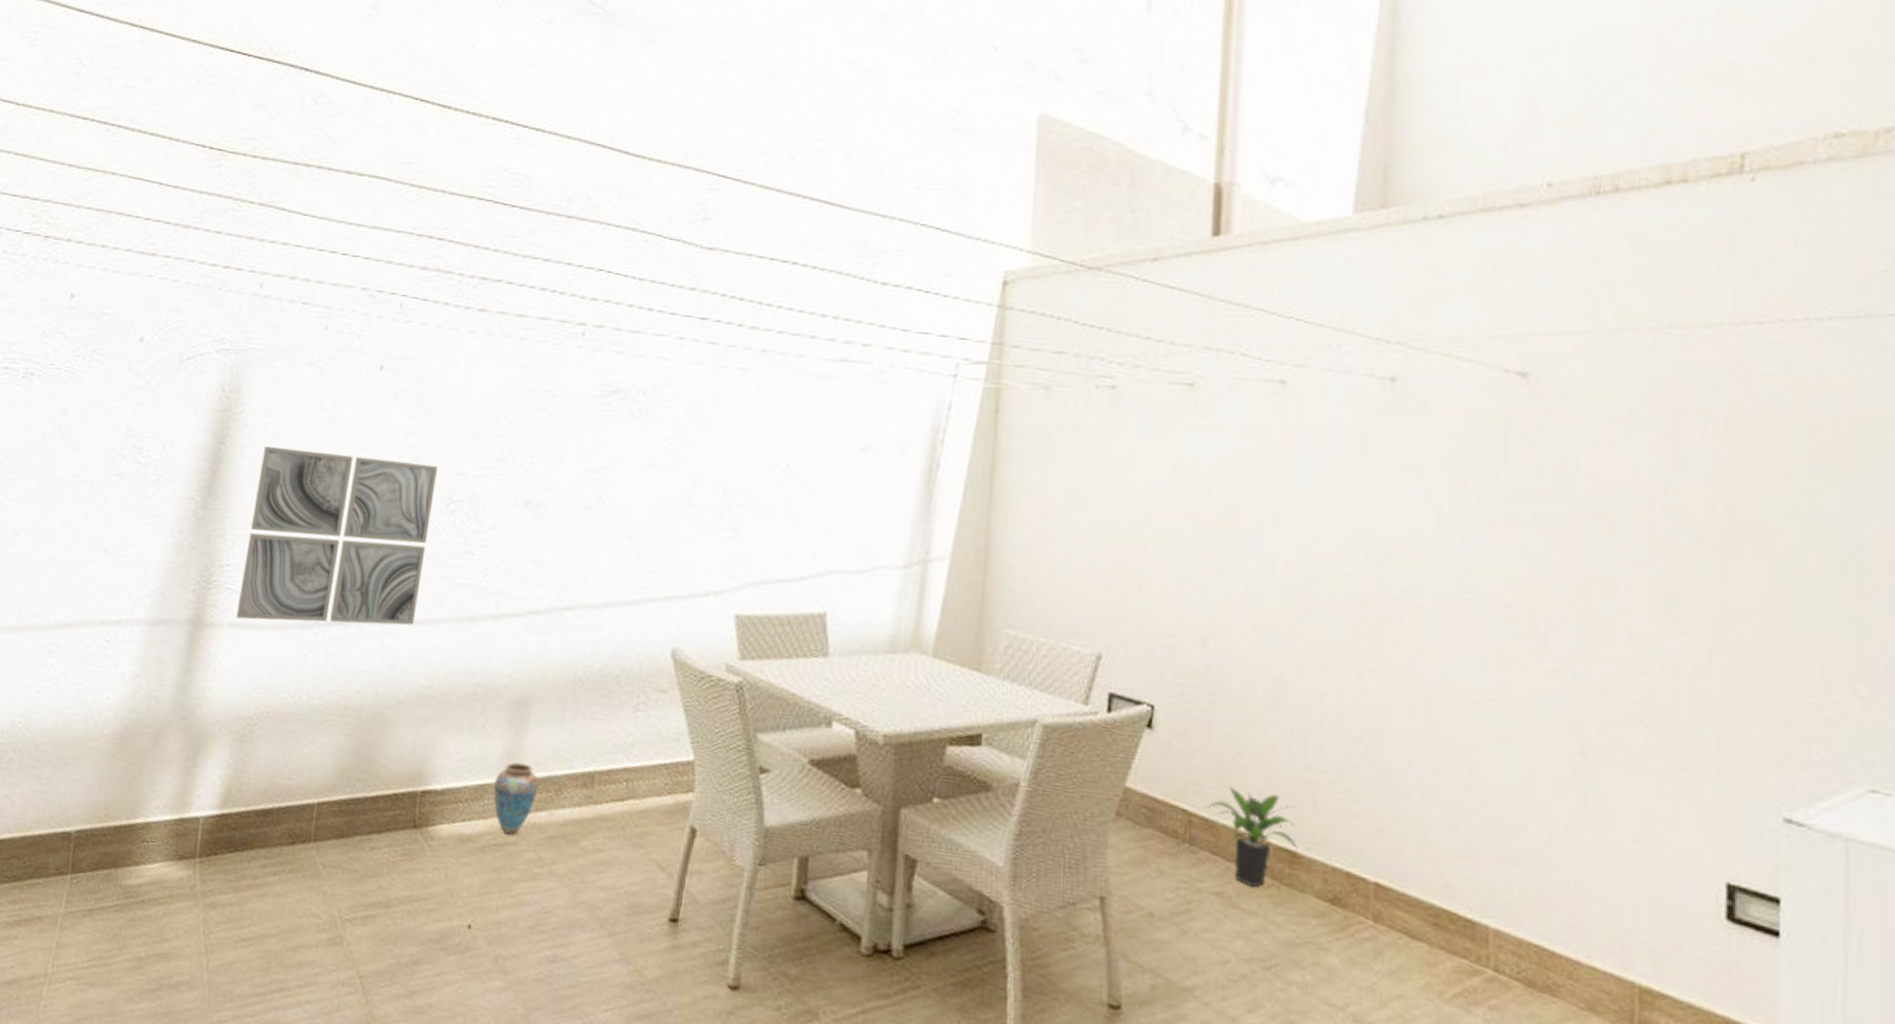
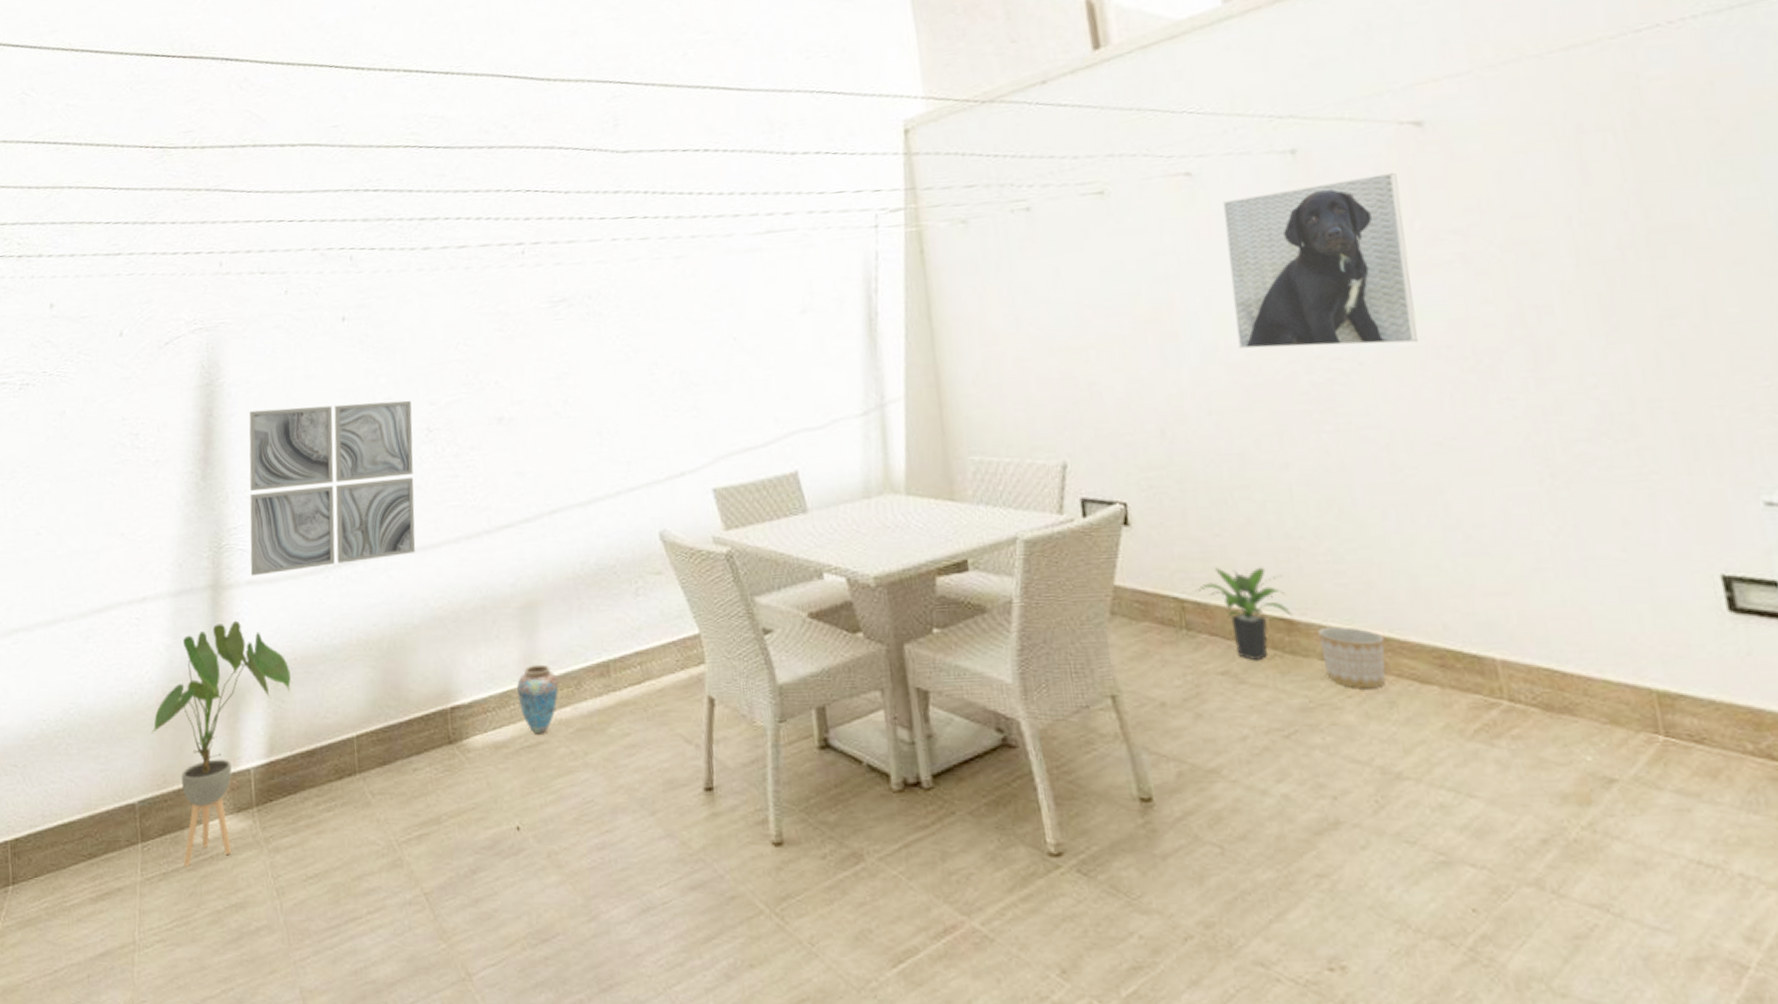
house plant: none [101,661,260,907] -> present [151,620,291,866]
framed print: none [1298,416,1492,597] -> present [1223,172,1418,349]
planter: none [1319,865,1384,936] -> present [1318,626,1386,689]

